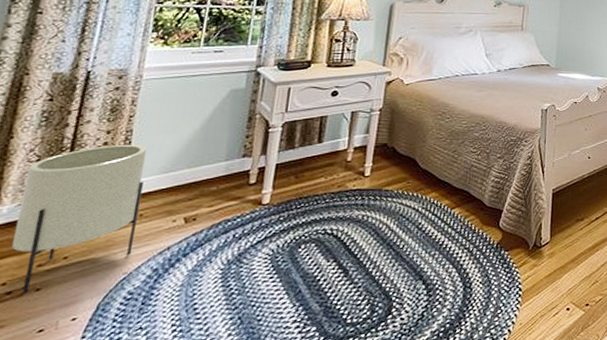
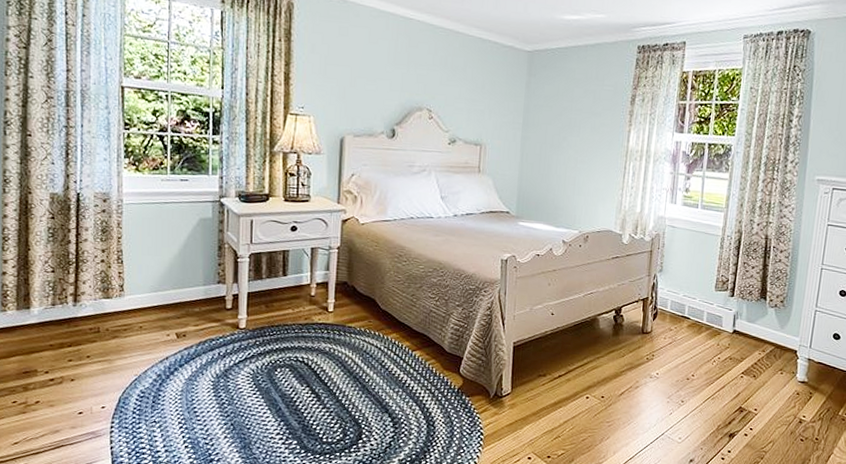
planter: present [12,144,147,293] -> none [46,263,139,382]

